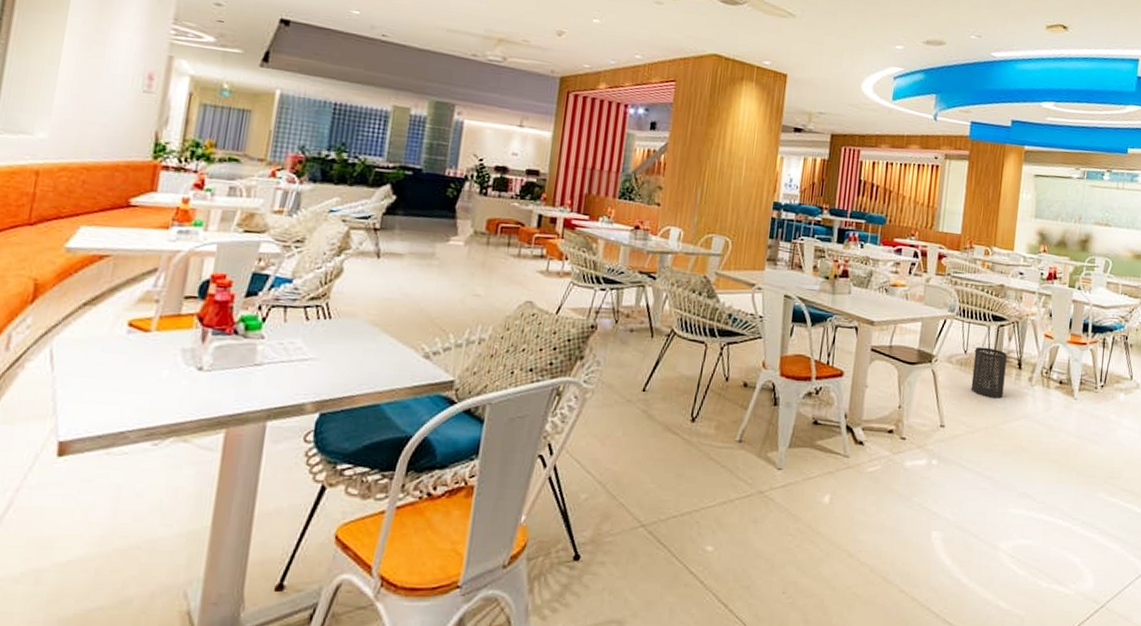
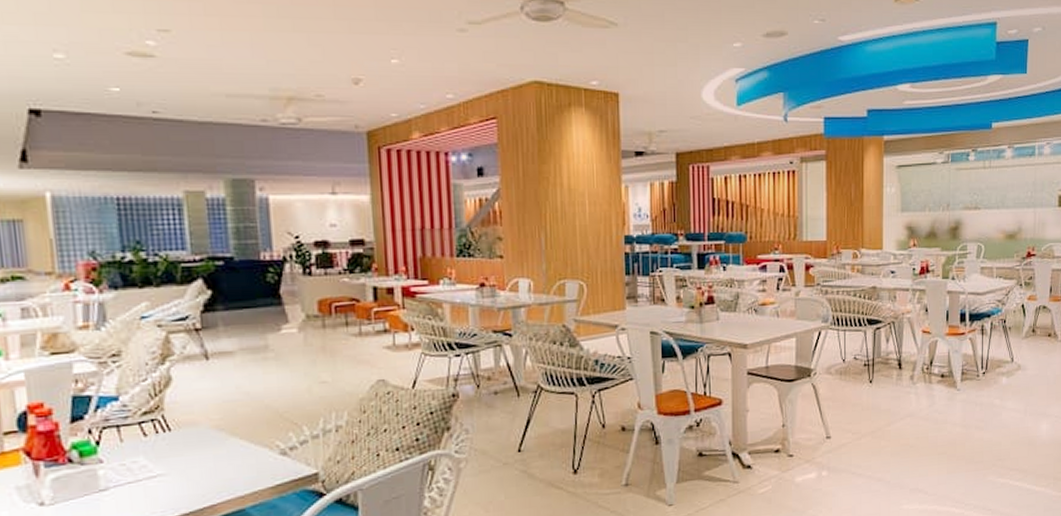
trash can: present [971,347,1007,399] -> none [853,352,886,403]

